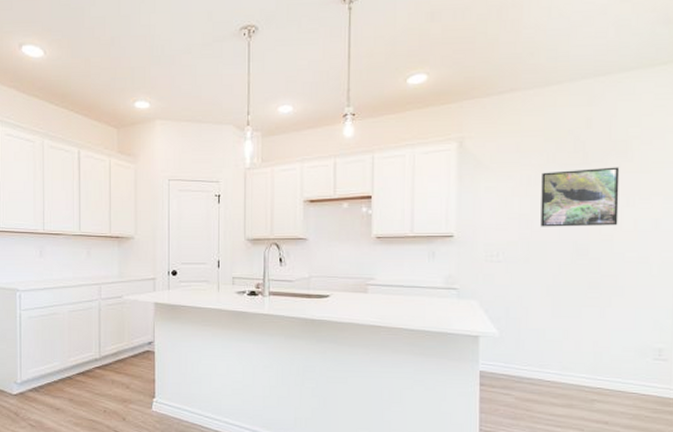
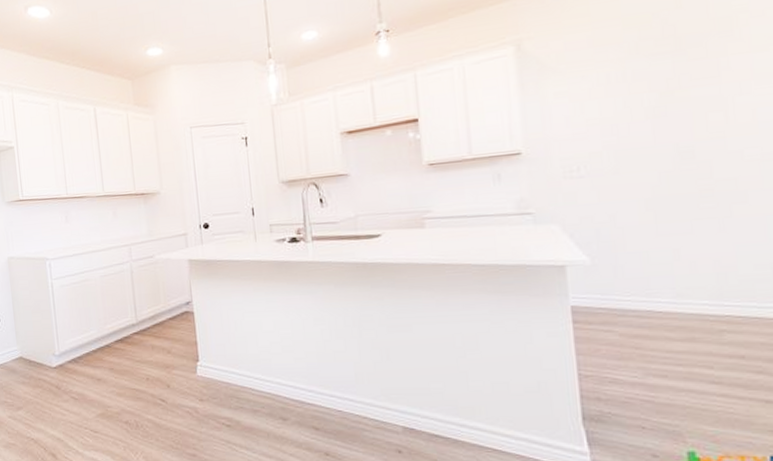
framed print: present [540,167,620,227] -> none [624,49,731,132]

